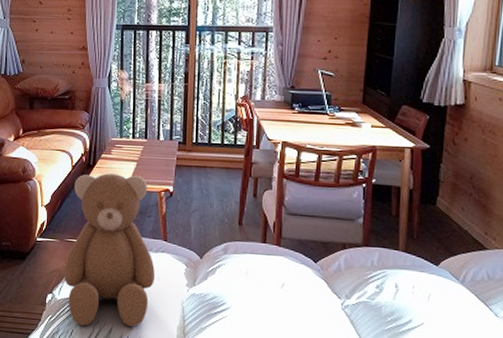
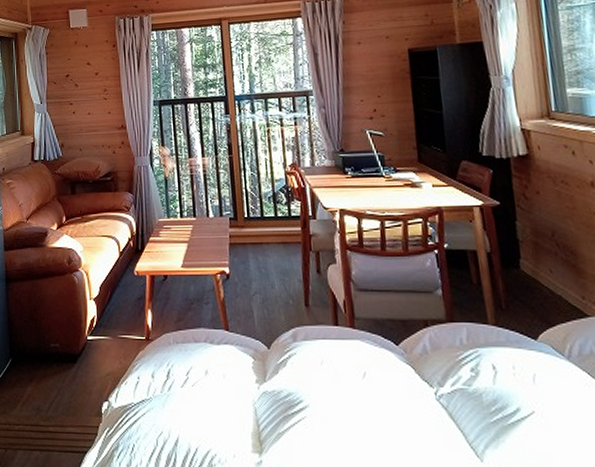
teddy bear: present [64,173,155,327] -> none [119,258,220,439]

